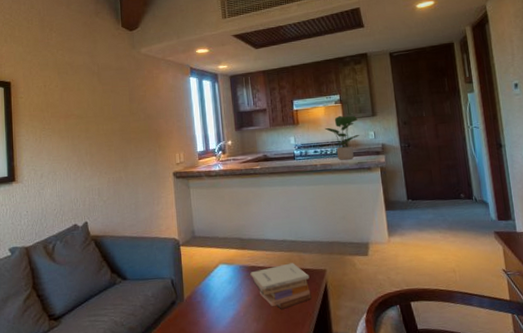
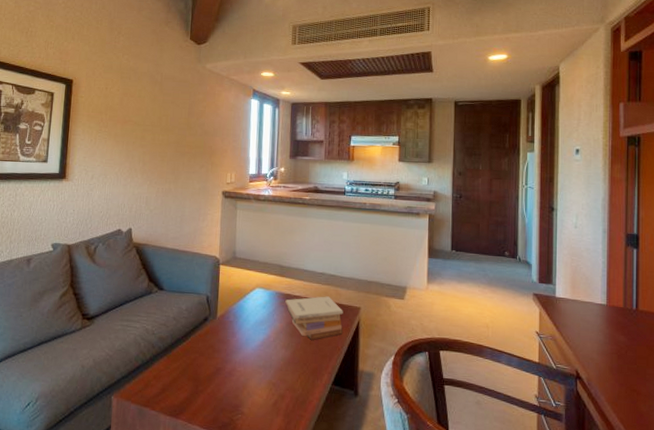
potted plant: present [325,116,359,161] -> none [379,158,413,204]

